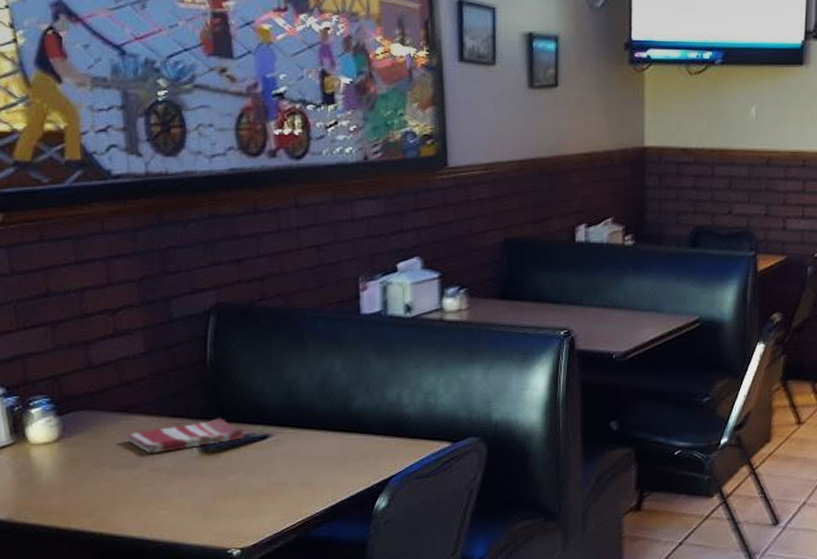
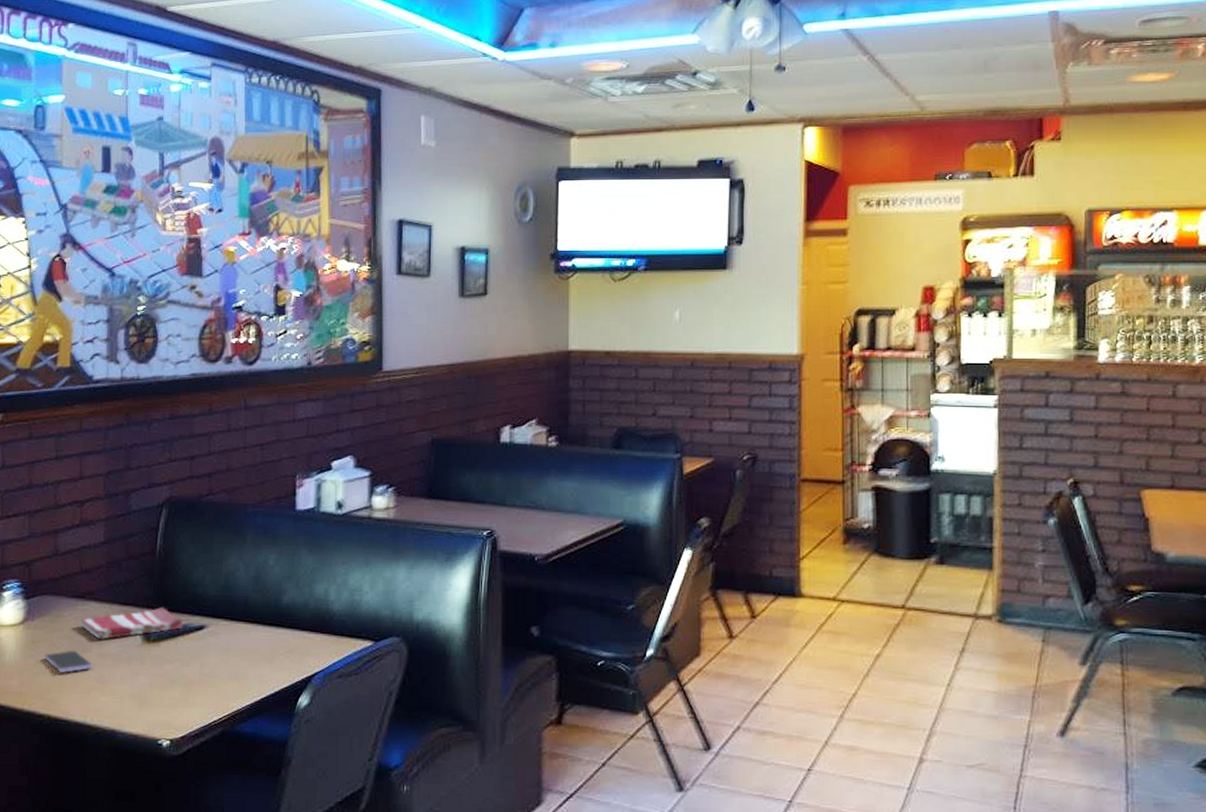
smartphone: none [89,465,146,491] -> present [45,650,93,674]

